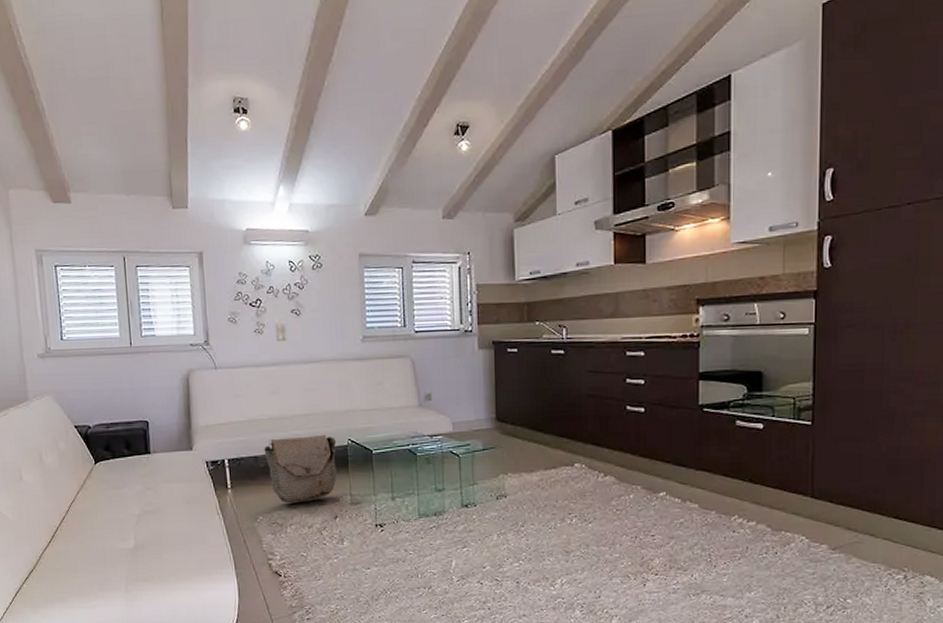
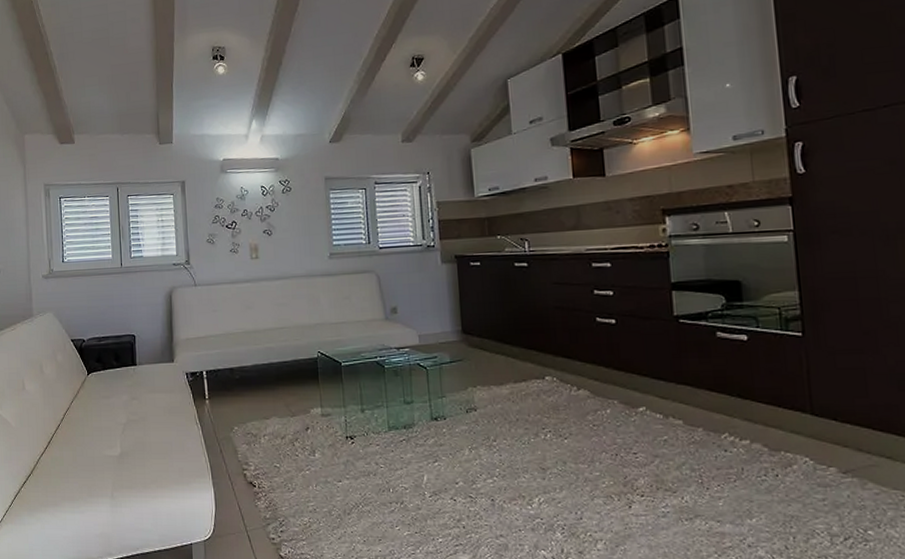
bag: present [264,434,337,504] -> none [239,347,308,414]

